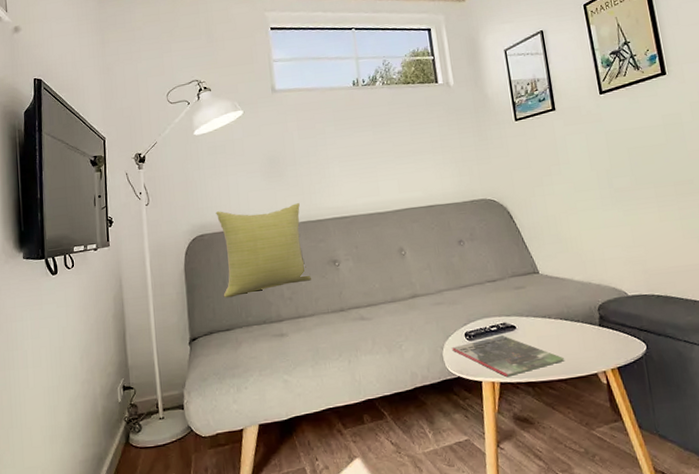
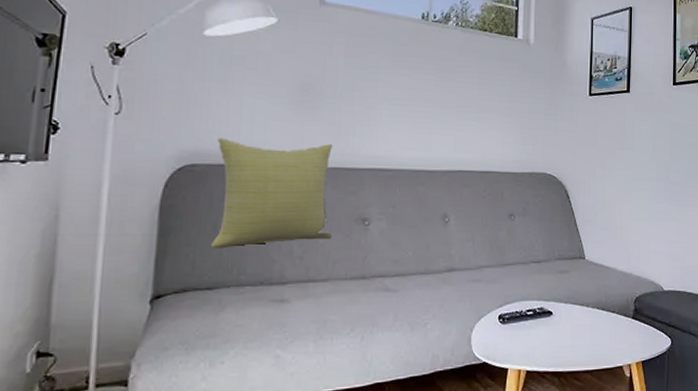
magazine: present [452,335,564,377] -> none [482,320,594,365]

